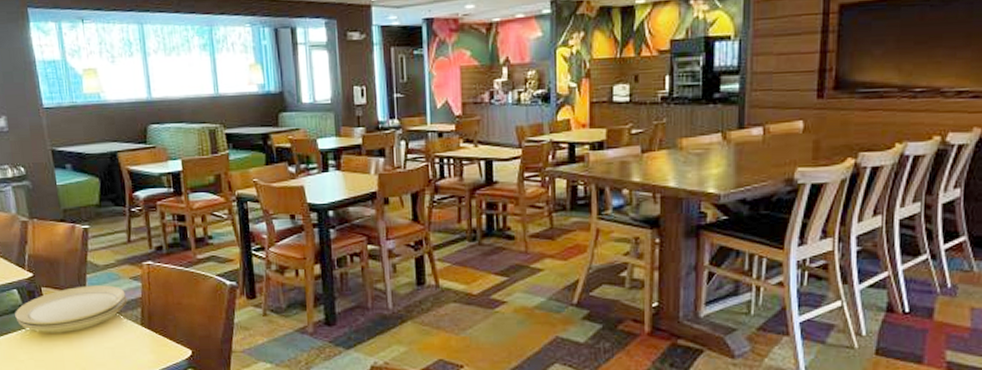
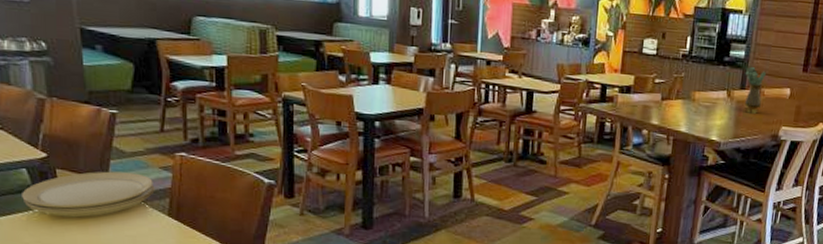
vase: none [742,98,769,156] -> present [743,64,766,114]

